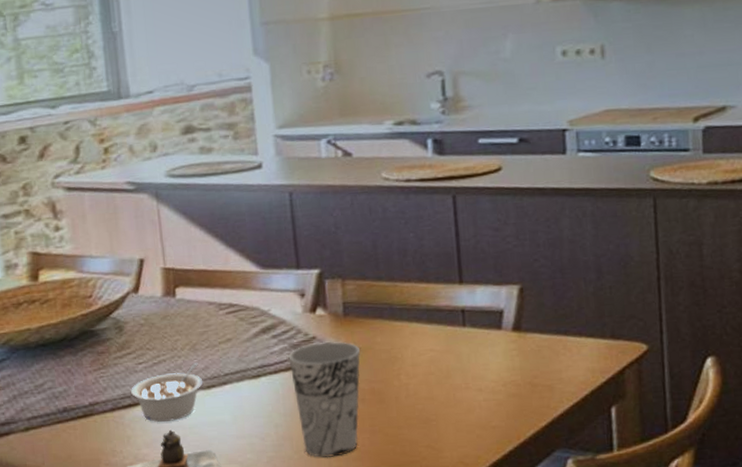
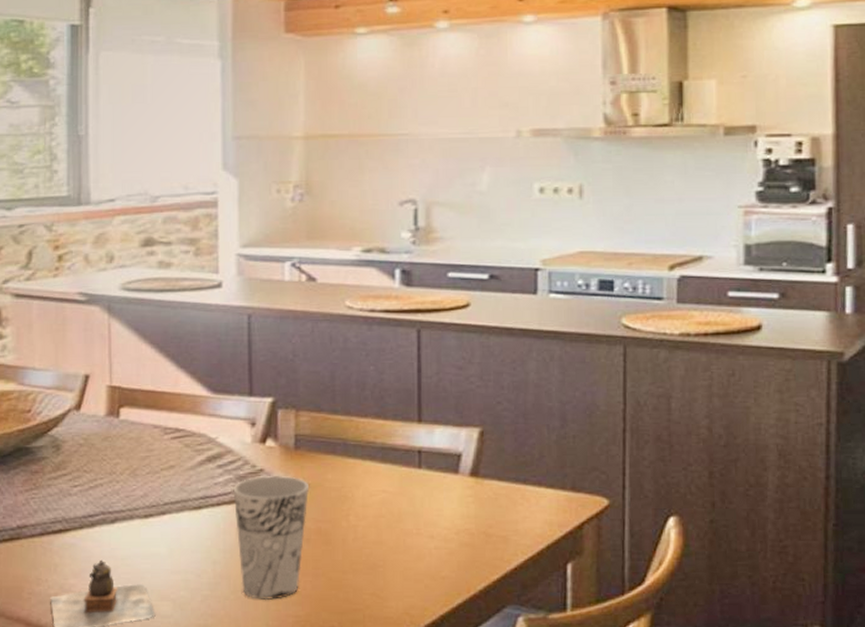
legume: present [131,362,203,422] -> none [63,489,141,550]

